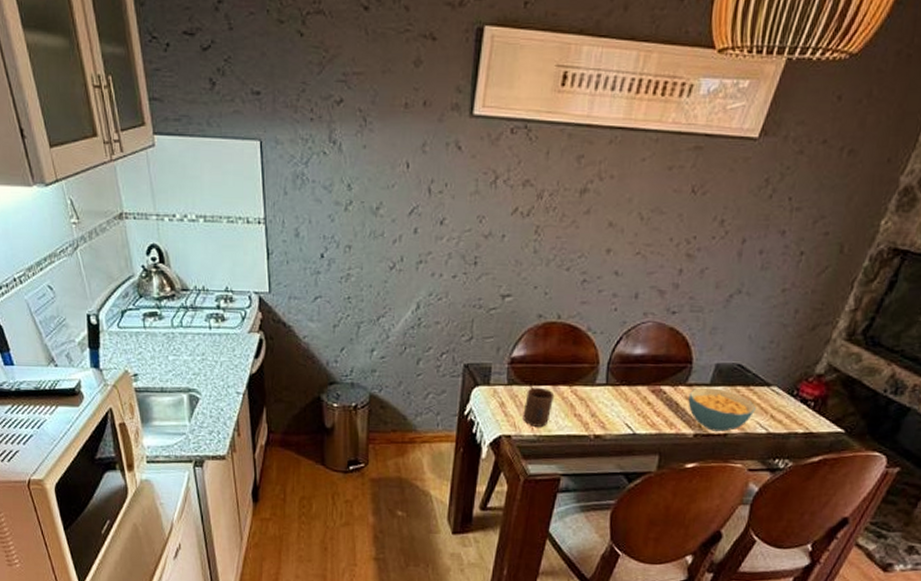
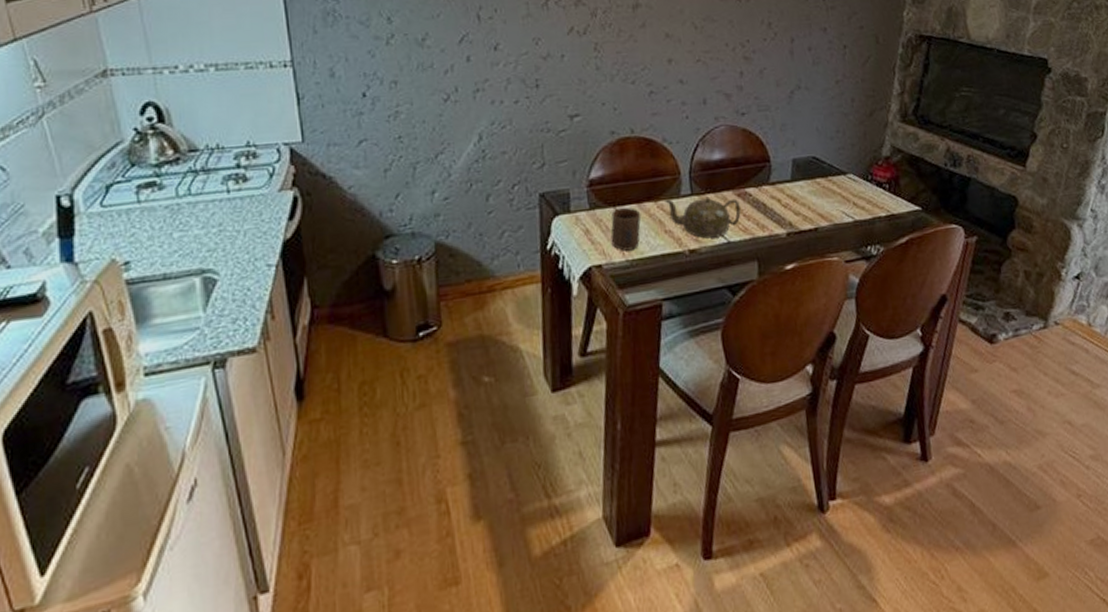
teapot: none [579,386,653,428] -> present [665,197,741,239]
cereal bowl: present [688,387,756,432] -> none [773,183,838,228]

